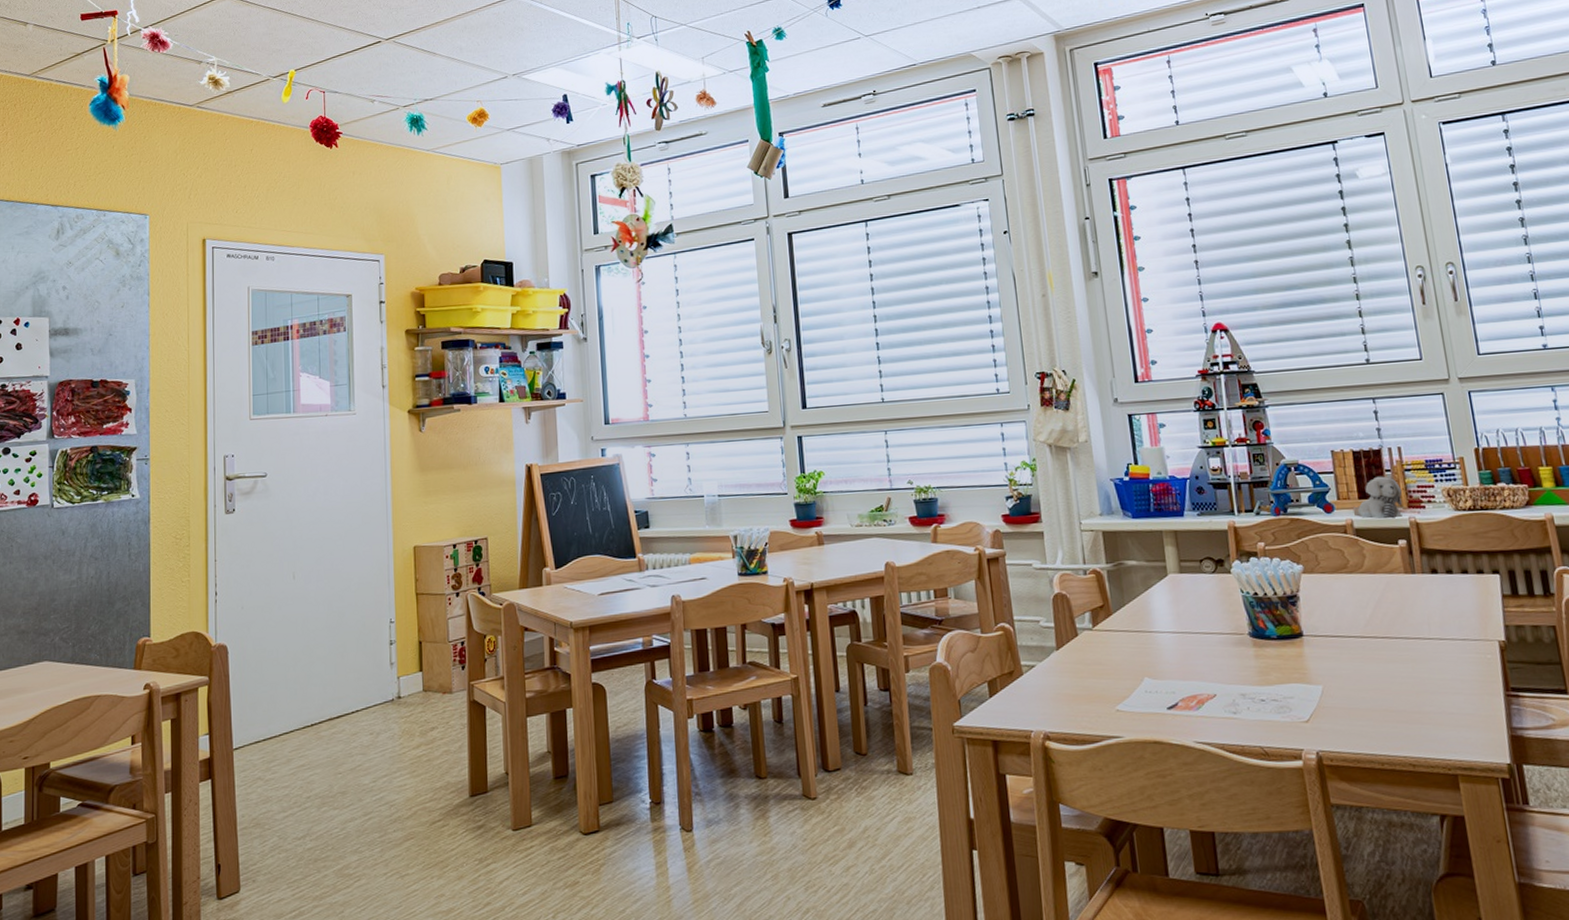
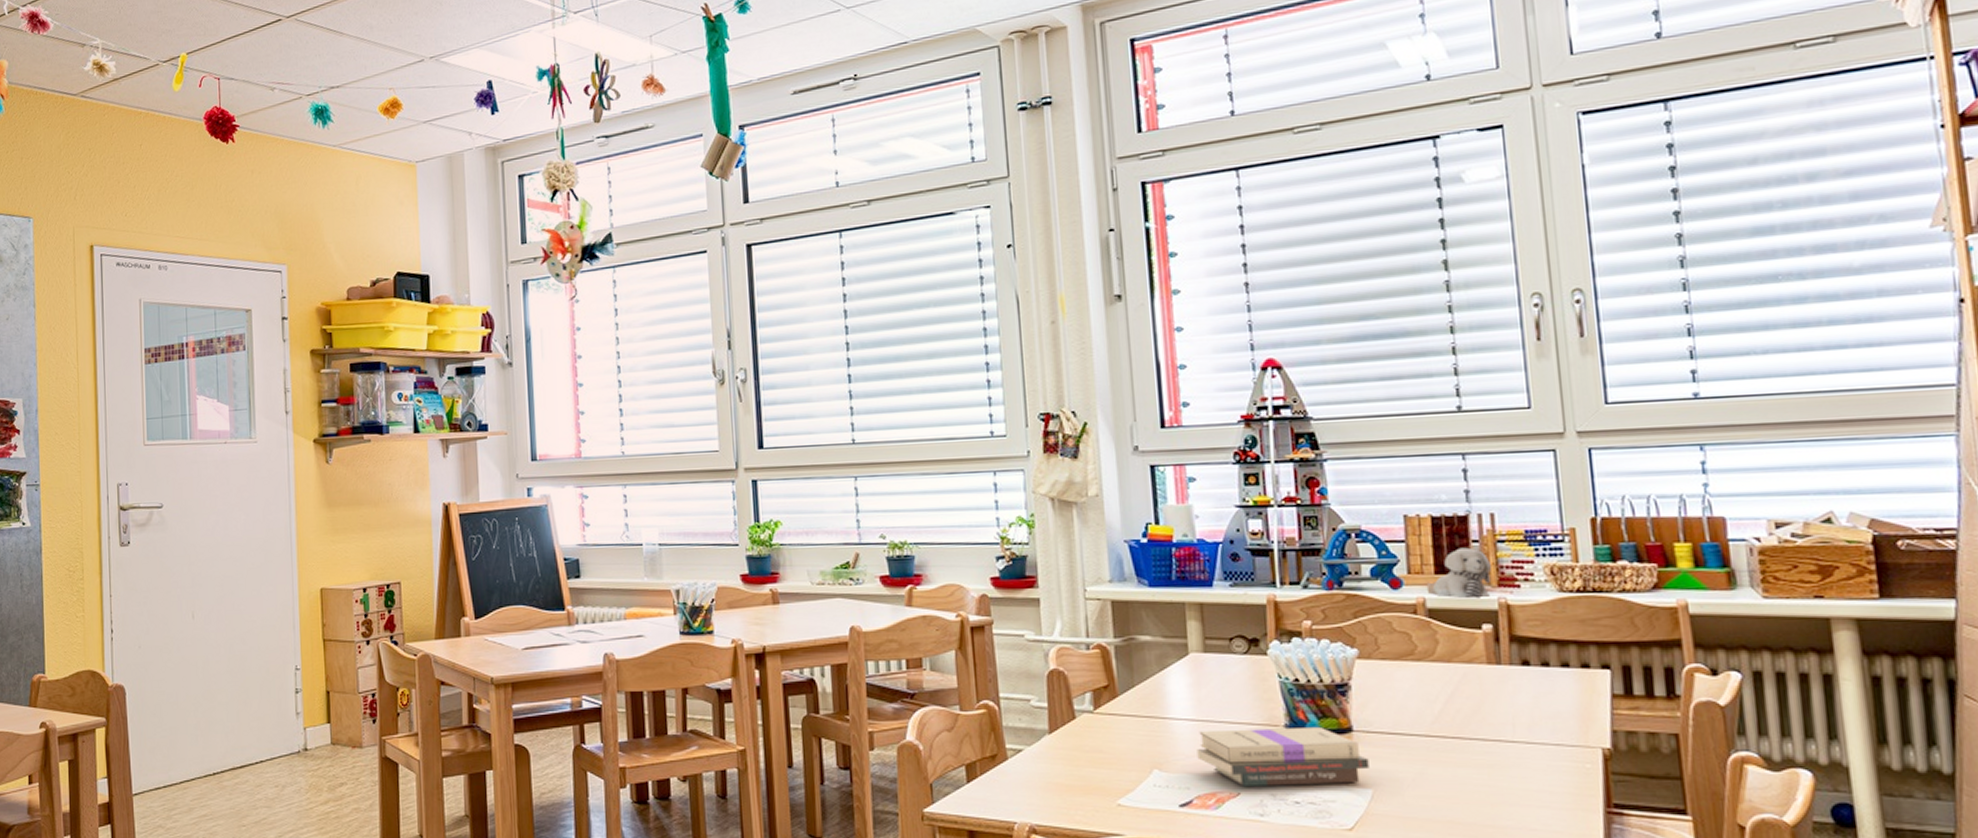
books: none [1179,634,1319,689] -> present [1197,727,1369,786]

